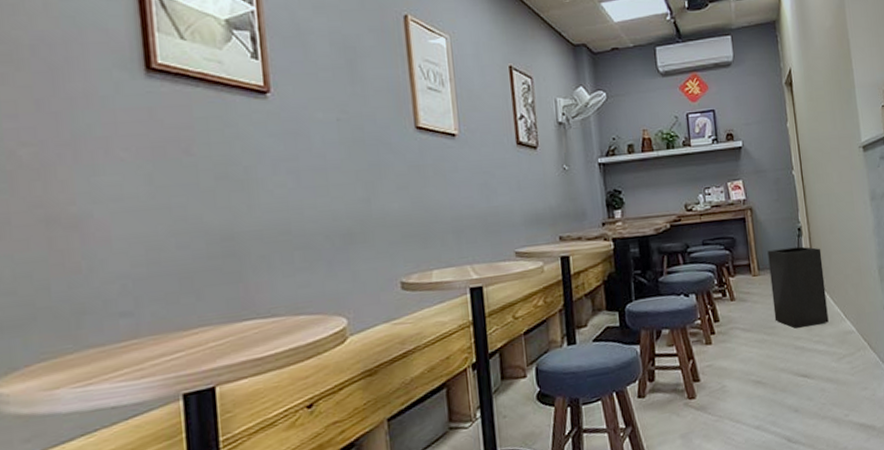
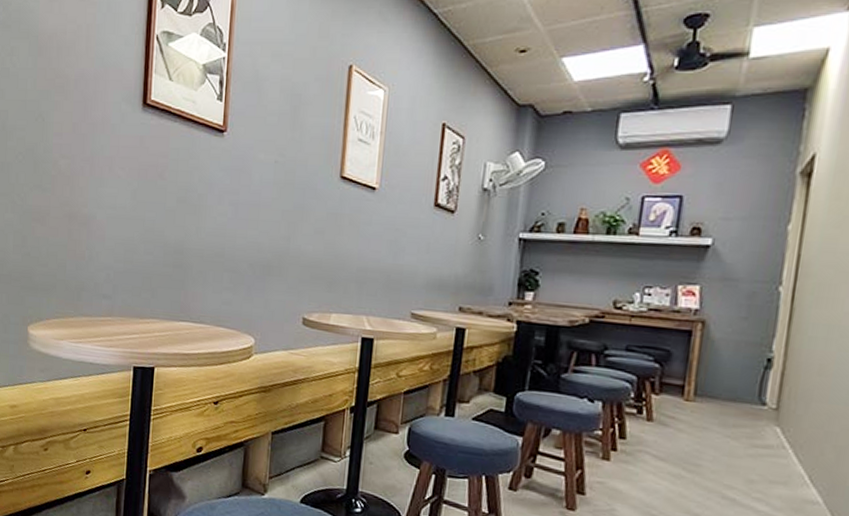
trash bin: present [767,246,829,328] -> none [702,376,797,482]

